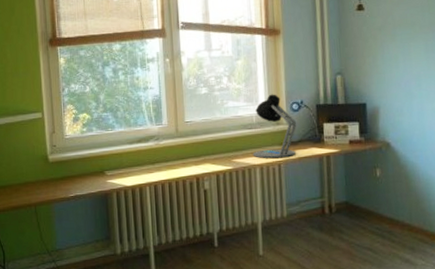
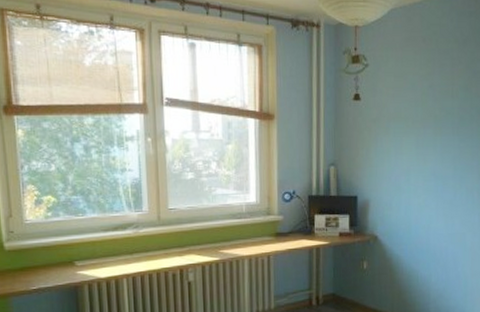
desk lamp: present [253,94,297,159] -> none [241,182,288,250]

